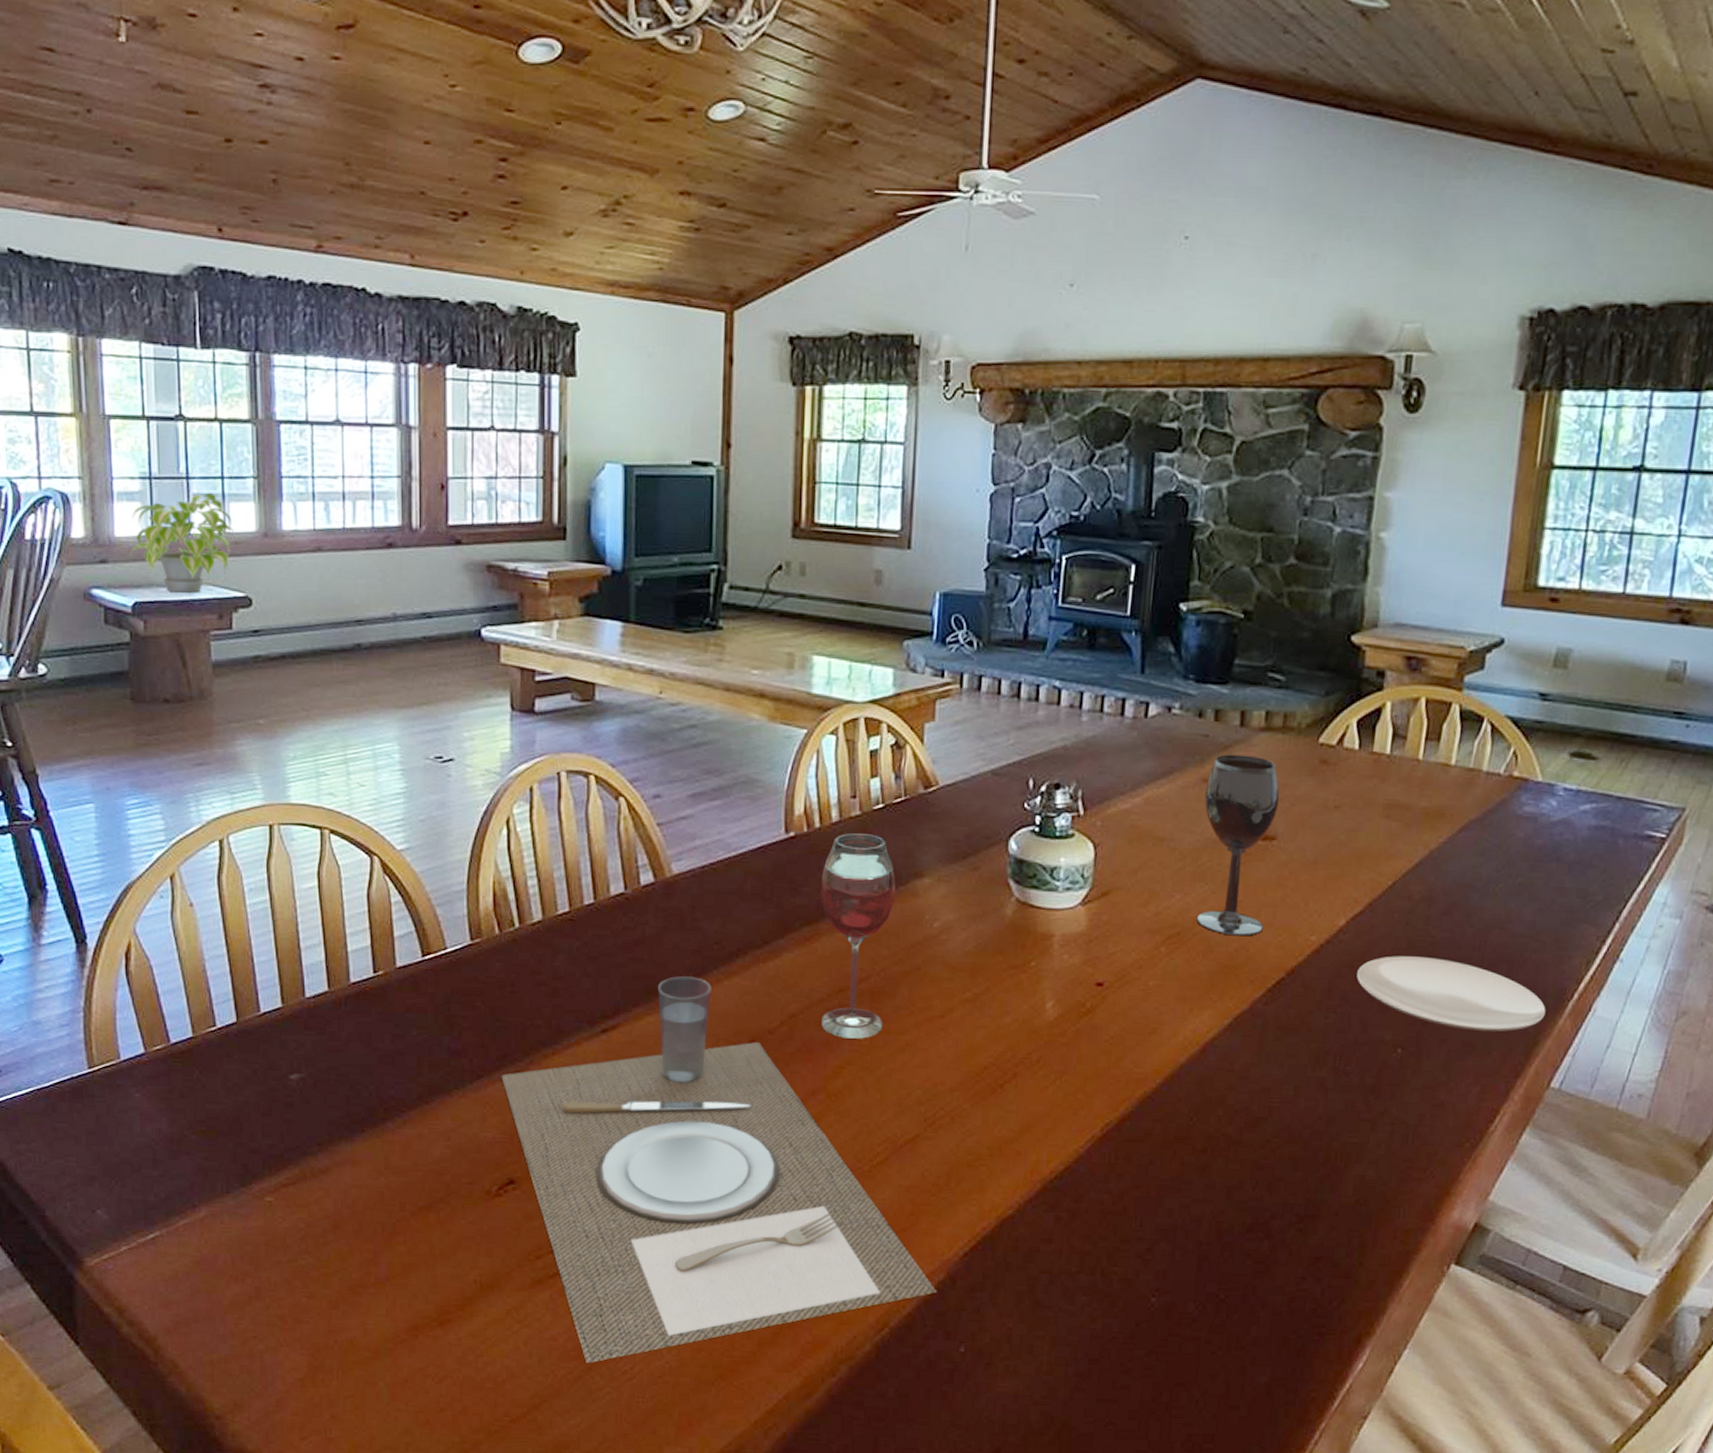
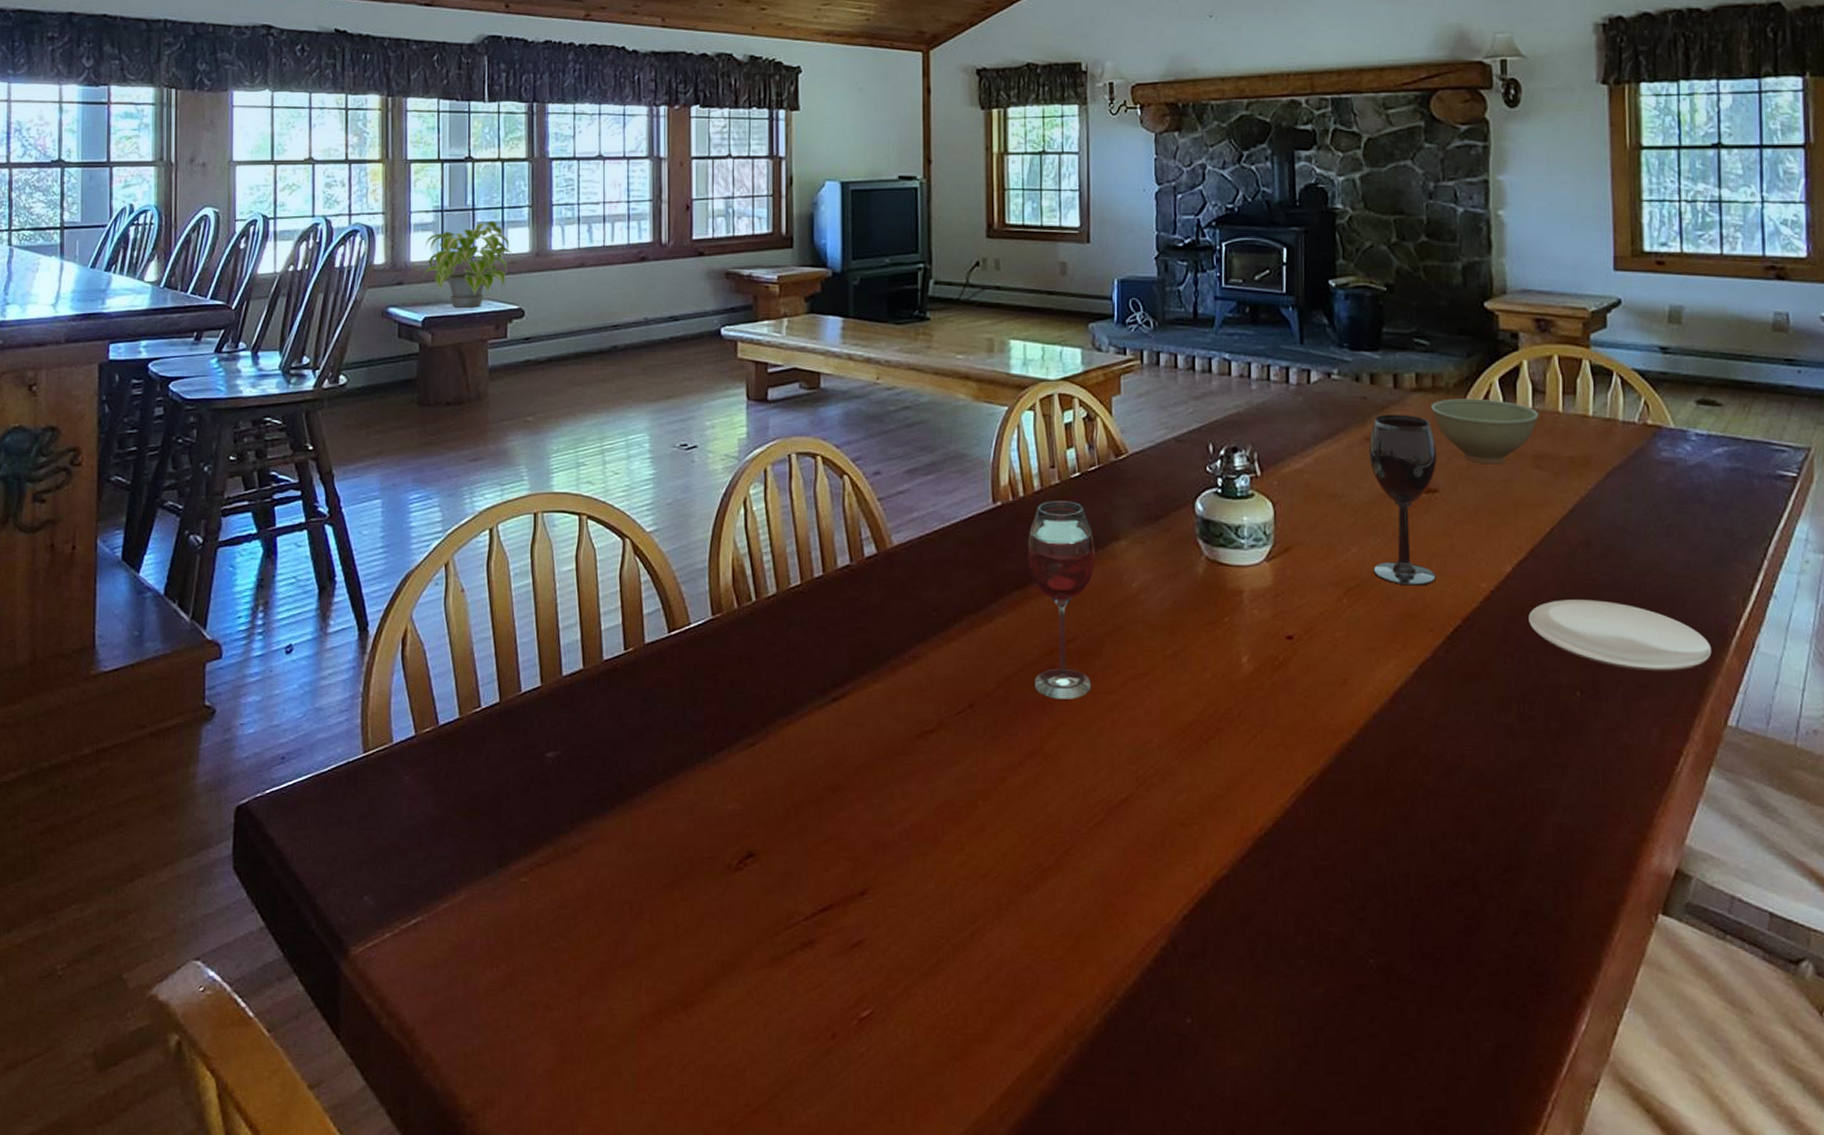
place setting: present [501,976,937,1364] -> none [740,643,1160,1046]
bowl: none [1278,740,1397,813] -> present [1431,398,1539,465]

